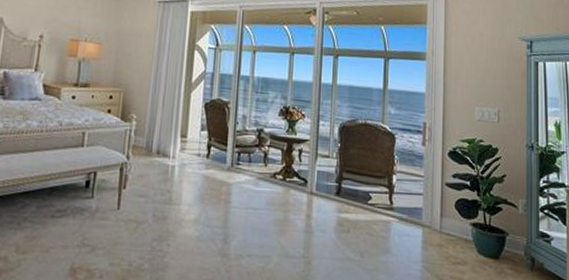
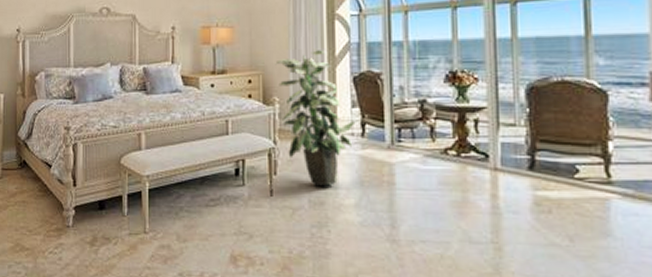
indoor plant: none [137,75,203,203] -> present [275,50,356,187]

